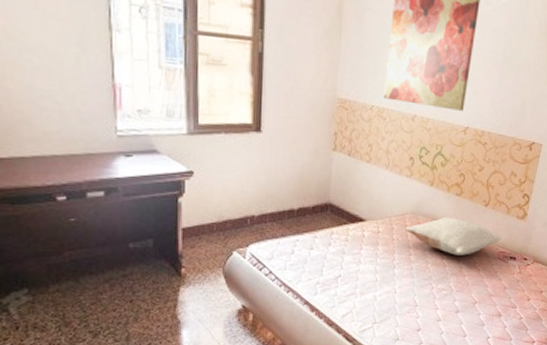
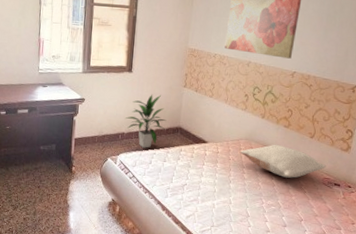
indoor plant: none [255,161,312,234] -> present [126,94,167,148]

